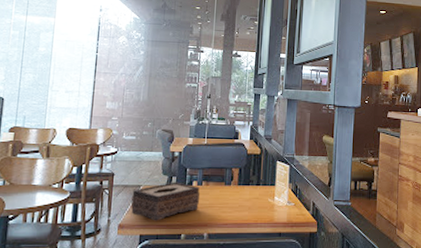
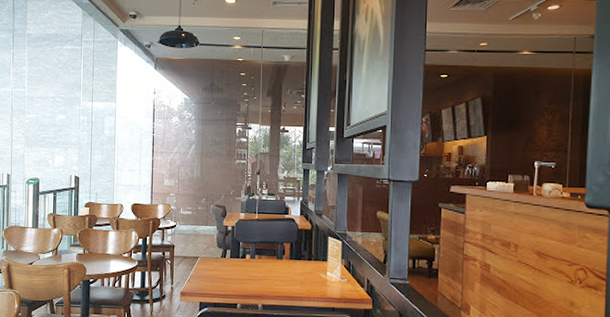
tissue box: present [131,182,201,221] -> none [191,254,254,291]

